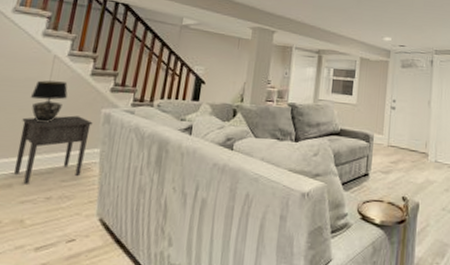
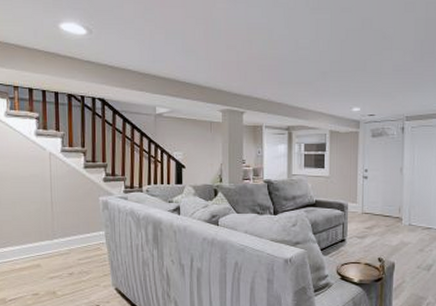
nightstand: present [13,115,93,186] -> none [36,204,94,265]
table lamp: present [30,80,68,123] -> none [37,176,69,213]

